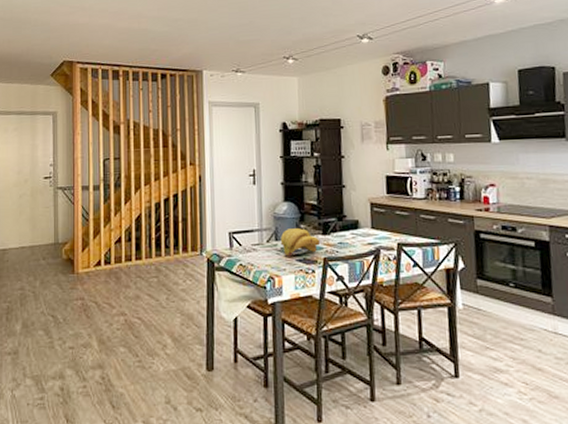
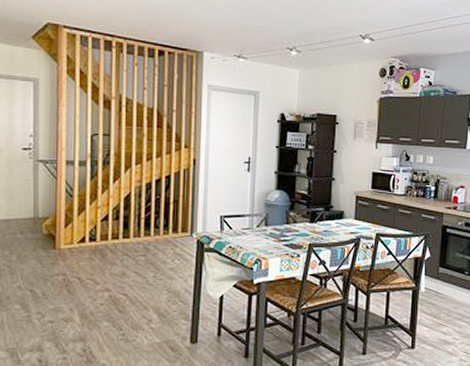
banana bunch: present [280,228,321,257] -> none [270,216,307,242]

